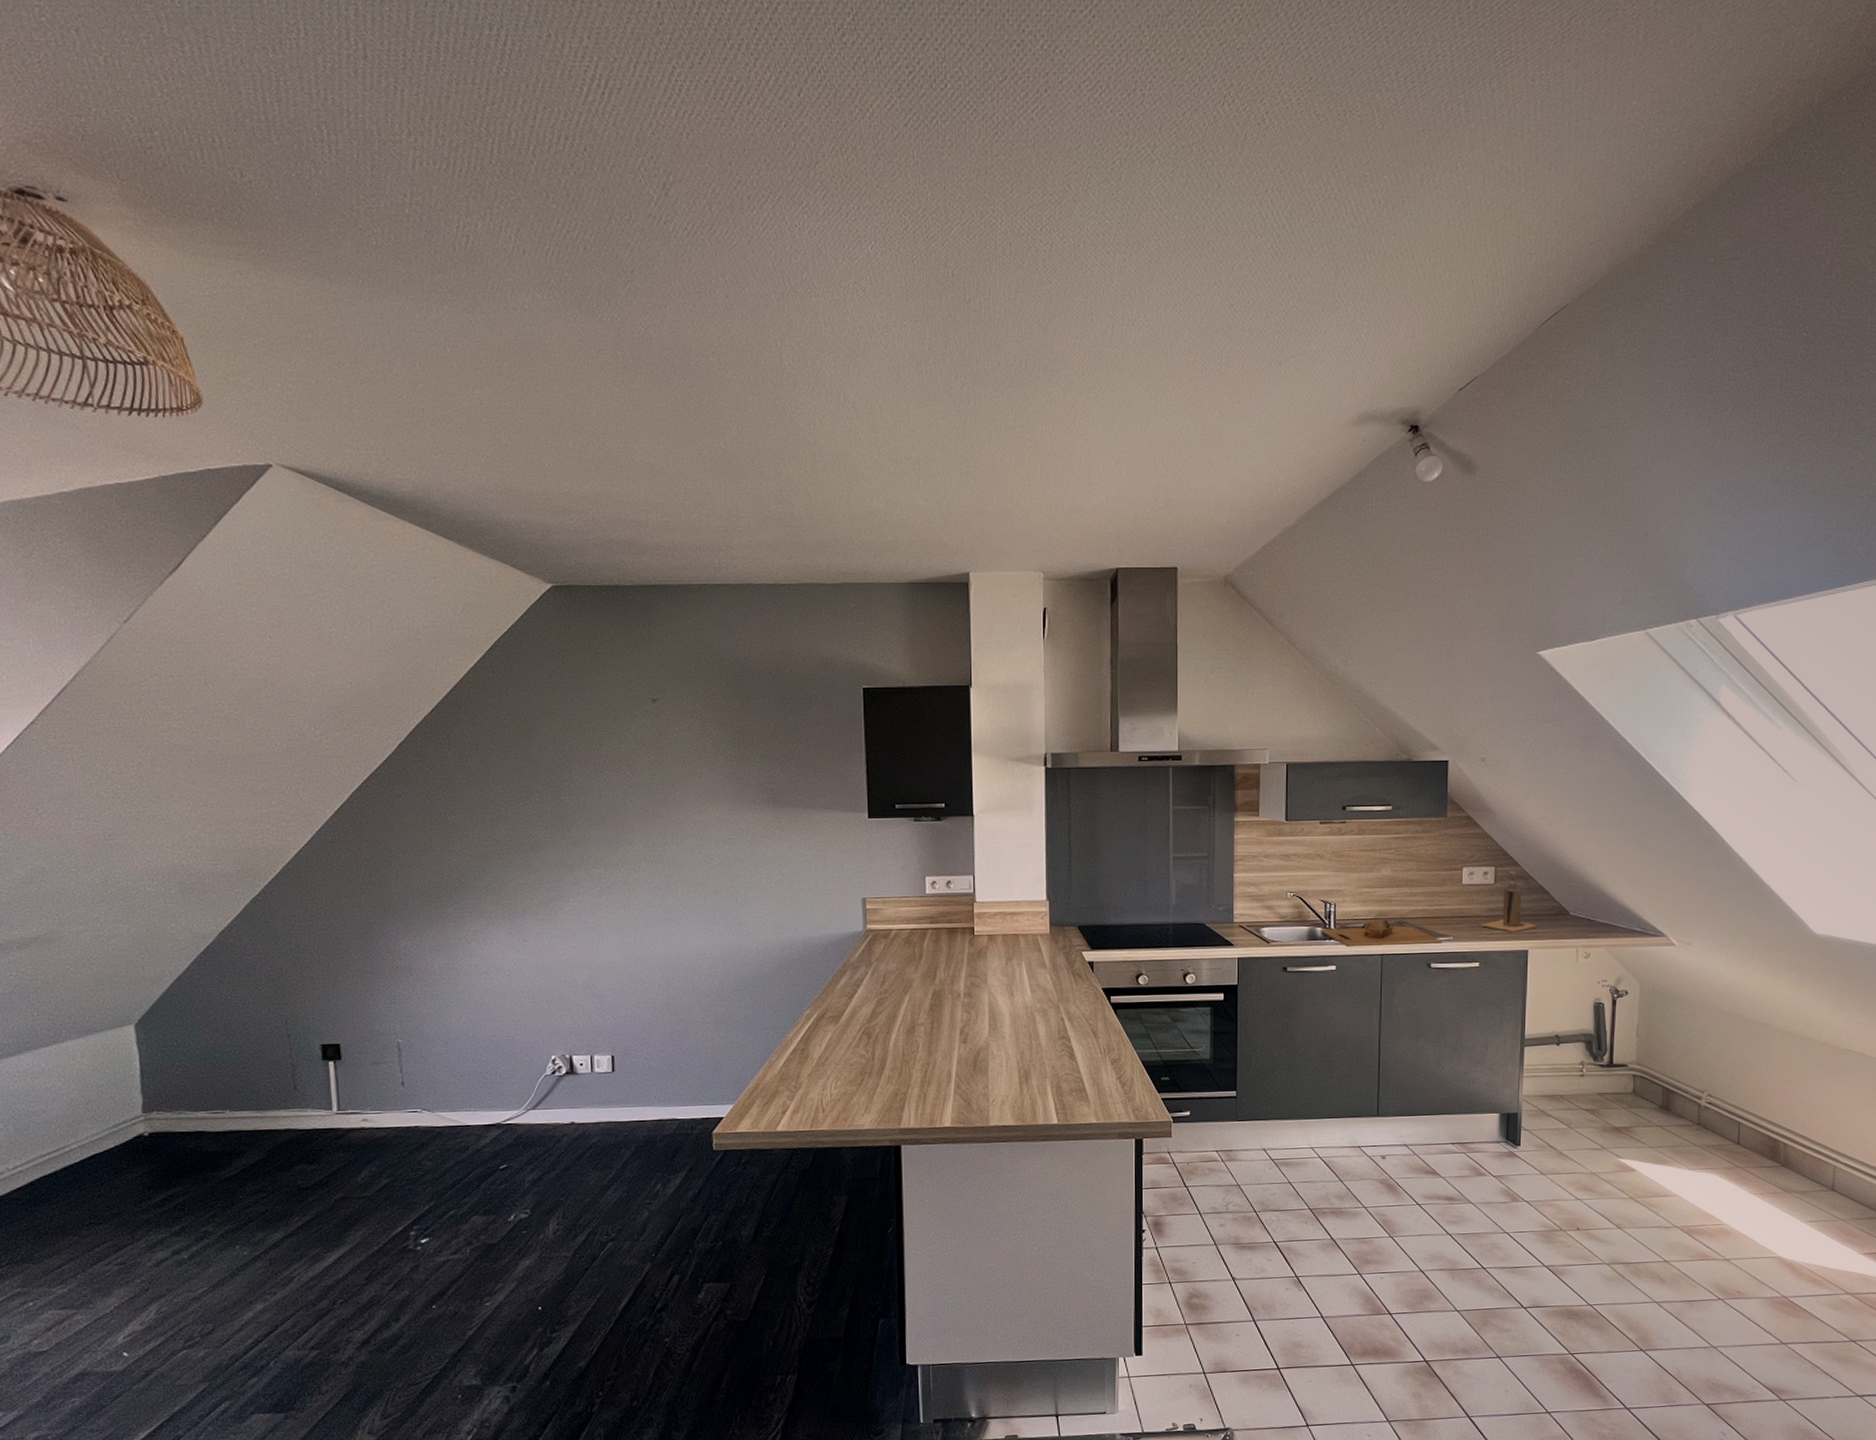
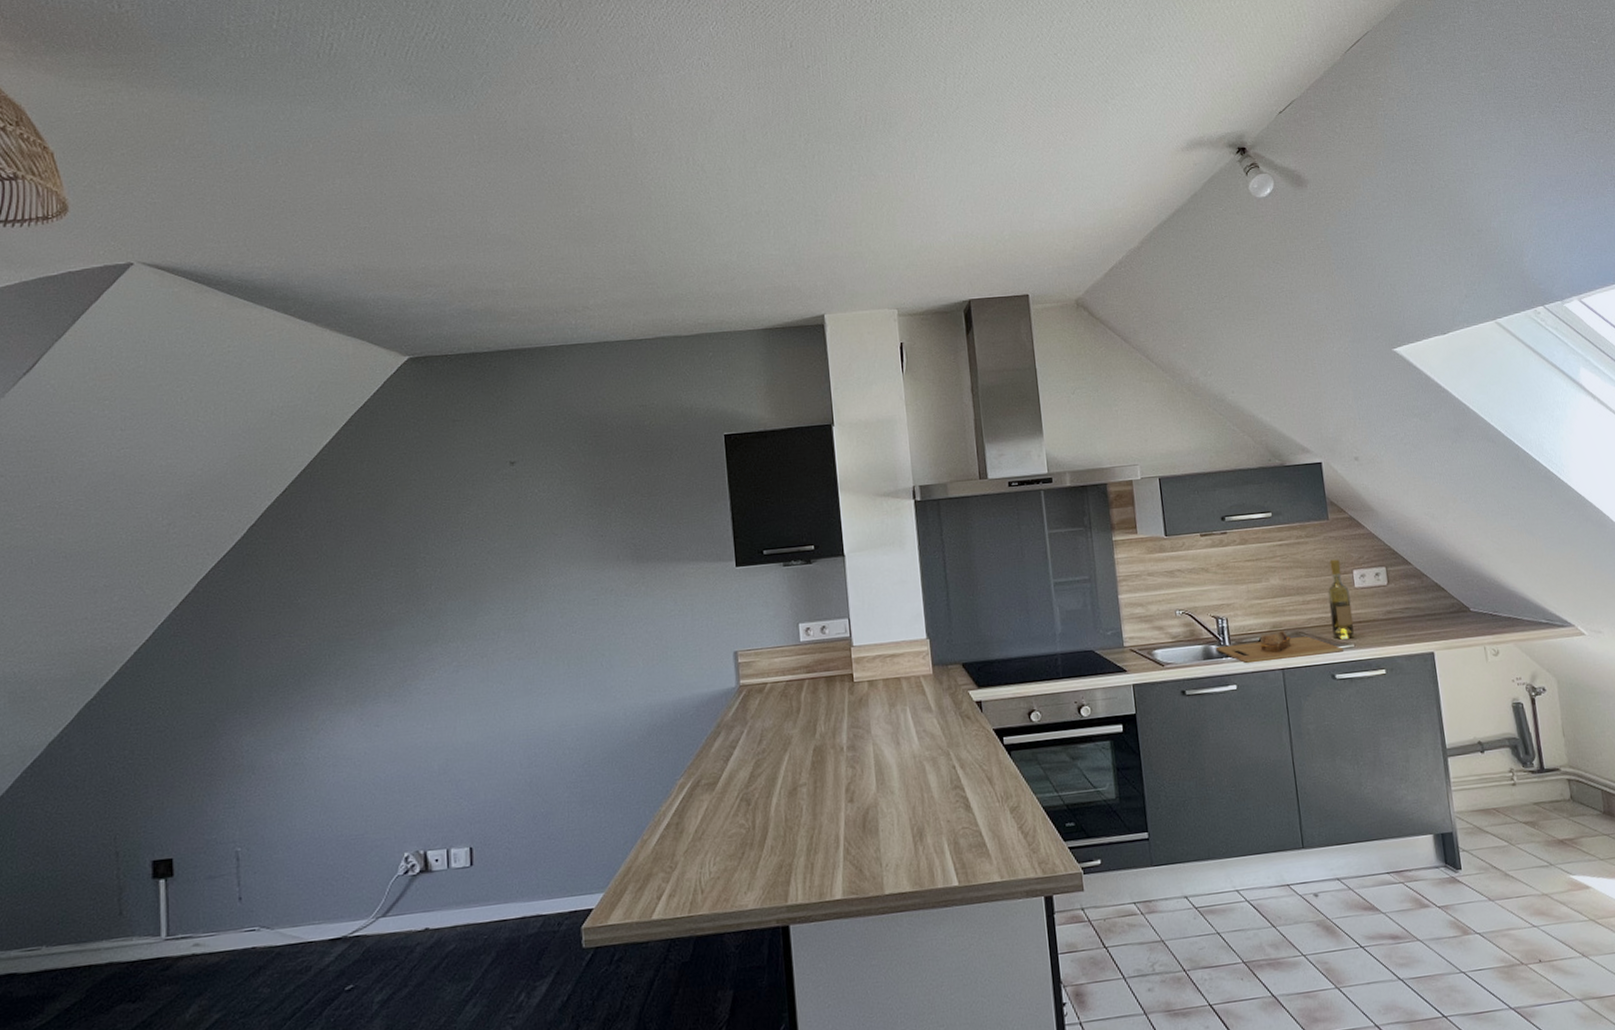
bottle: none [1435,856,1456,932] -> present [1327,559,1355,640]
soap dispenser: present [1479,871,1537,932] -> none [1379,569,1439,635]

